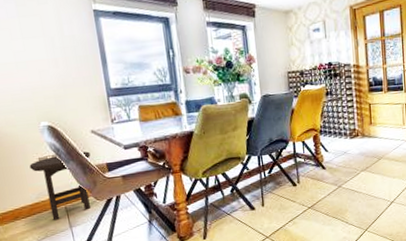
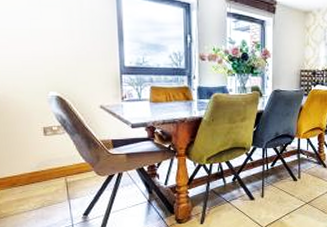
stool: present [29,151,91,220] -> none [33,126,97,190]

